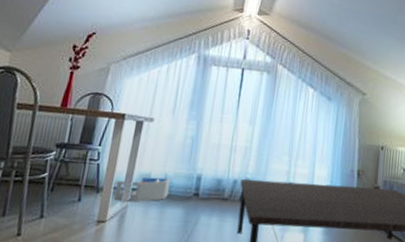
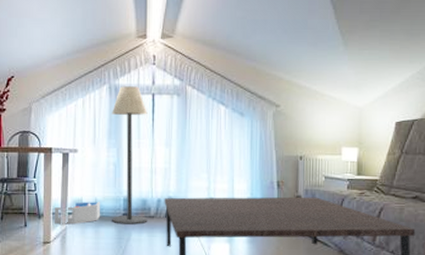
floor lamp: none [181,57,235,207] -> present [112,86,148,225]

